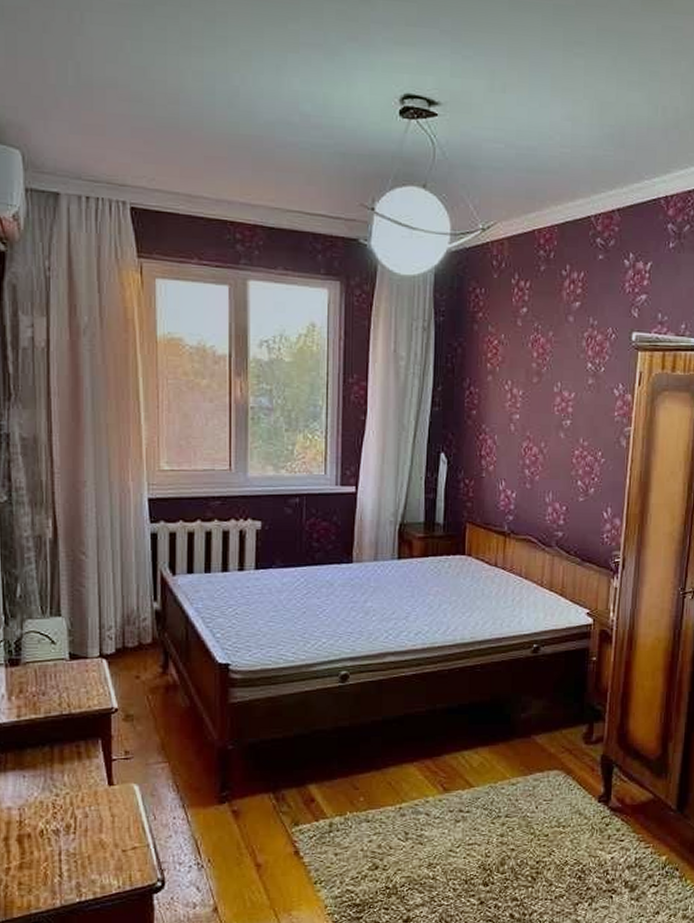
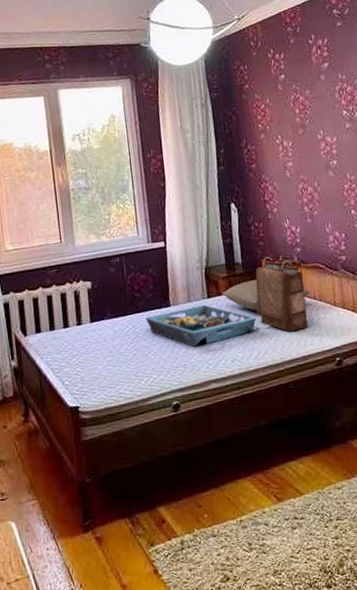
serving tray: none [322,565,450,613] -> present [145,304,256,347]
pillow: none [415,544,516,581] -> present [222,279,310,311]
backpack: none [451,520,511,609] -> present [255,256,308,332]

